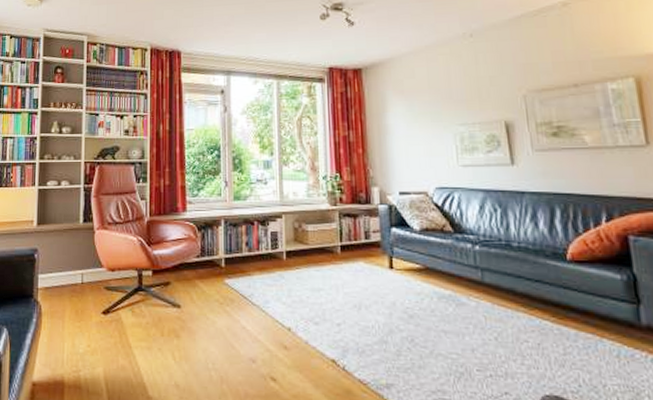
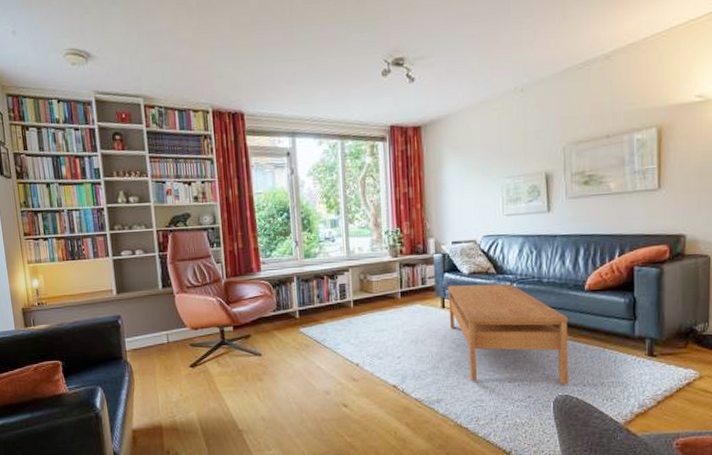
coffee table: none [396,242,558,382] -> present [448,283,568,385]

